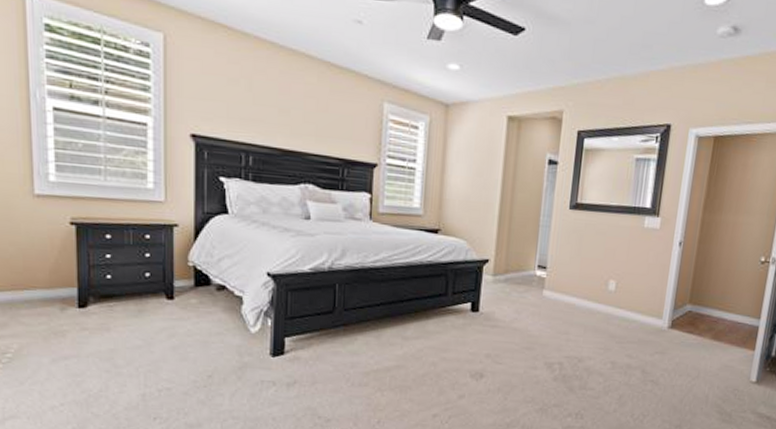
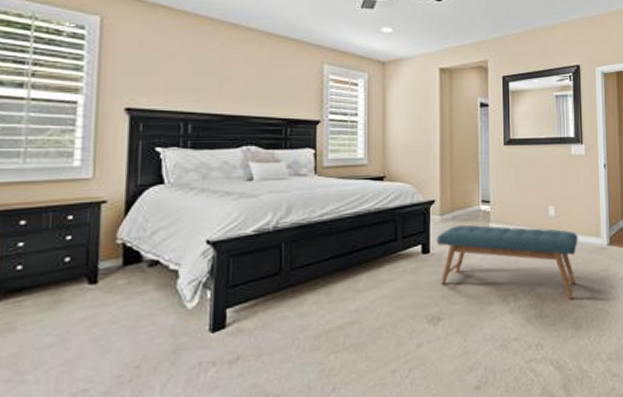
bench: none [486,287,637,376] -> present [436,224,578,299]

